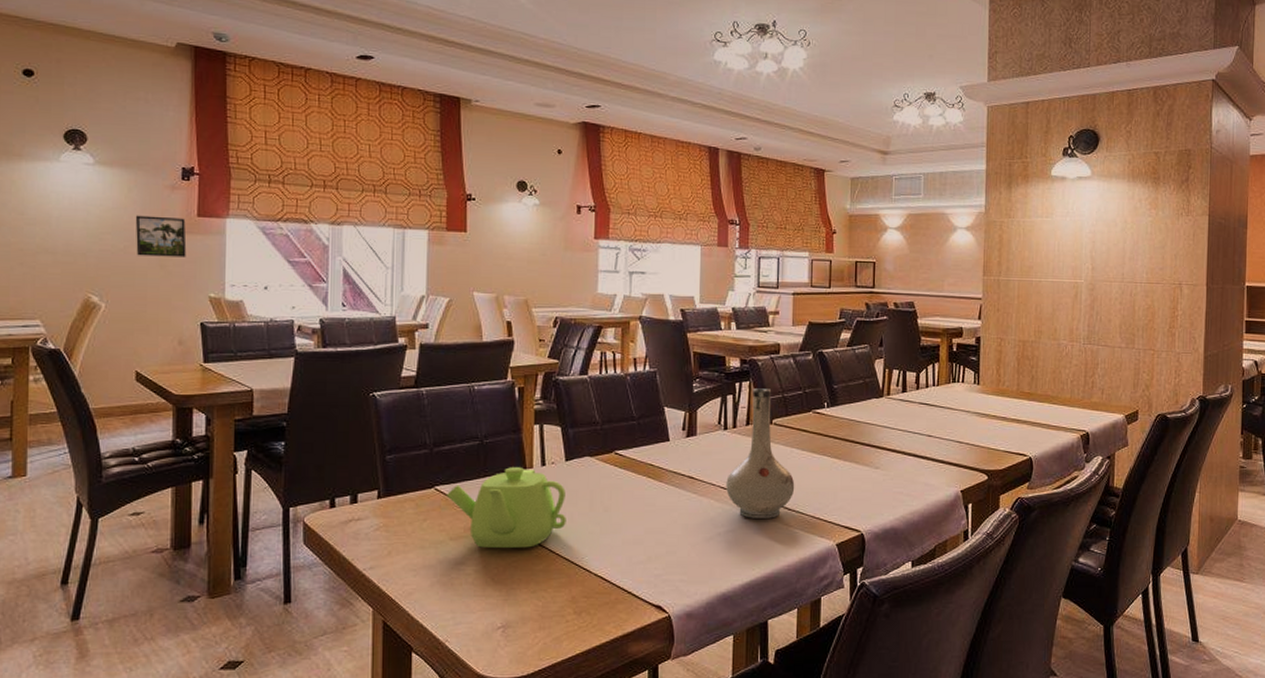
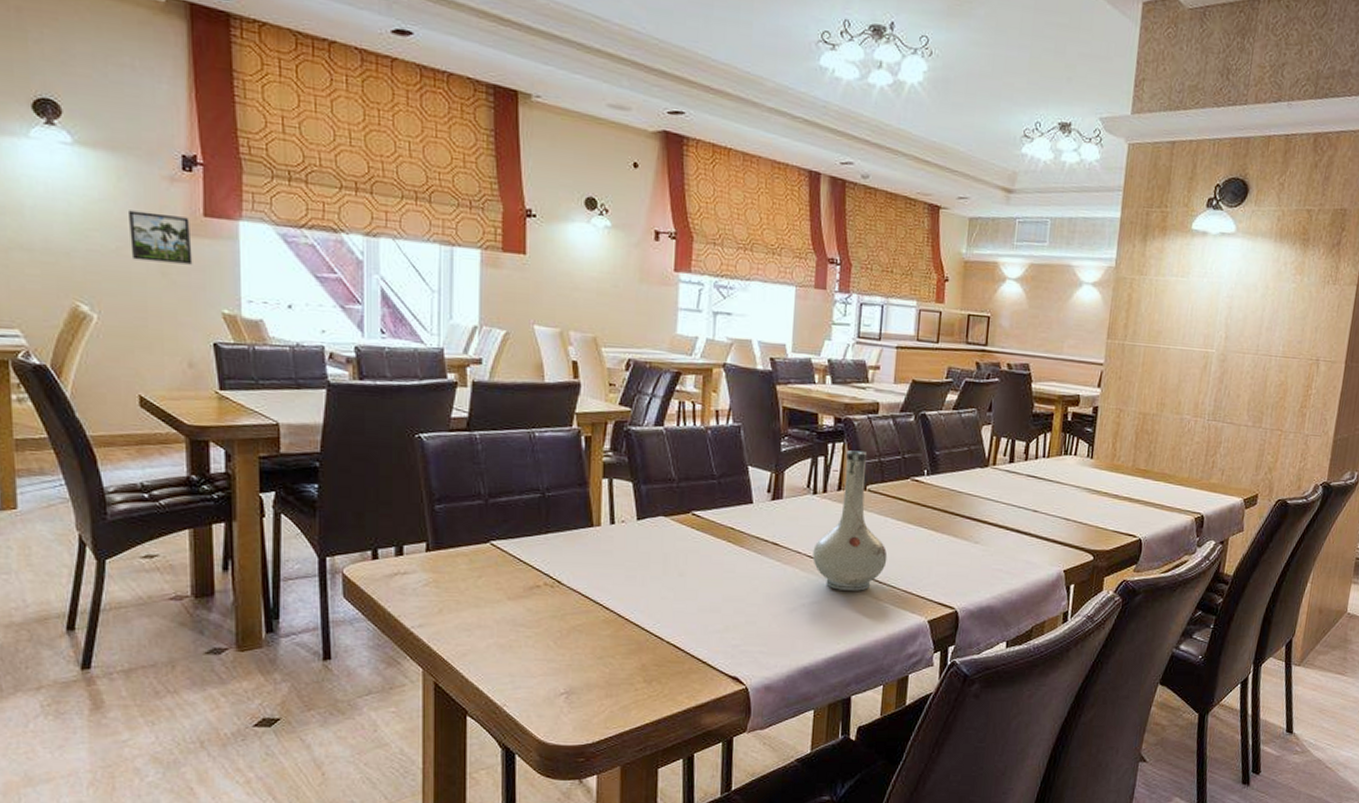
teapot: present [446,467,566,548] -> none [503,524,637,611]

